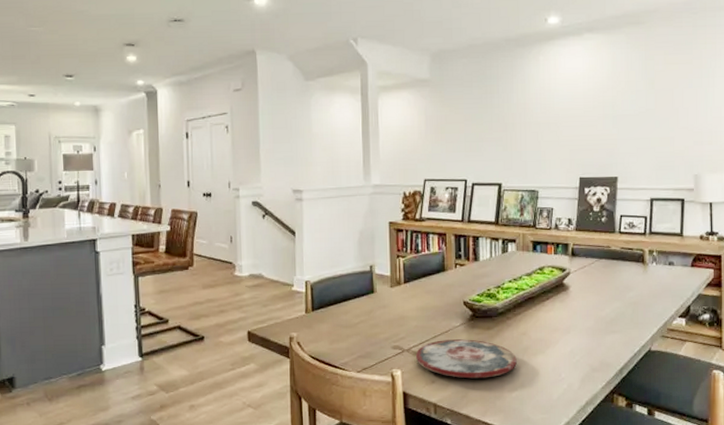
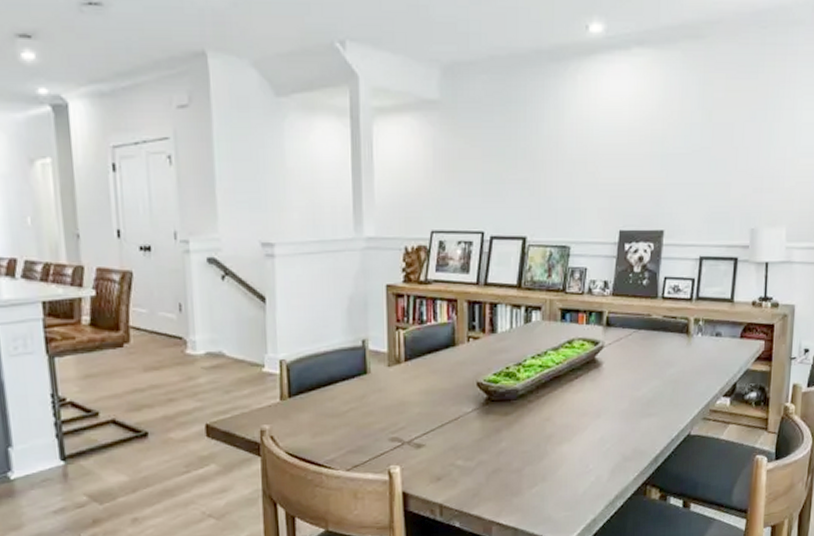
plate: present [415,339,517,379] -> none [418,427,538,474]

